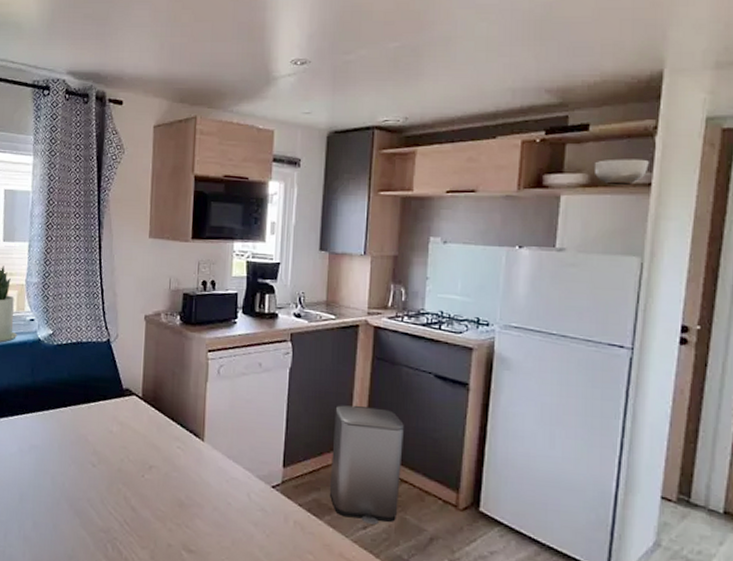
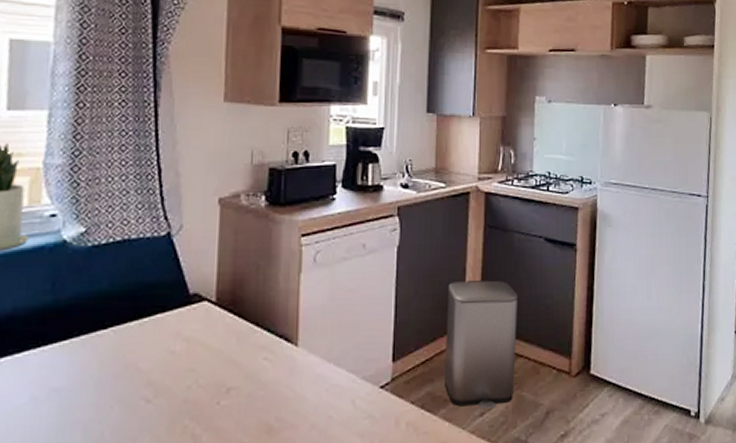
bowl: present [594,159,649,186] -> none [670,22,712,47]

